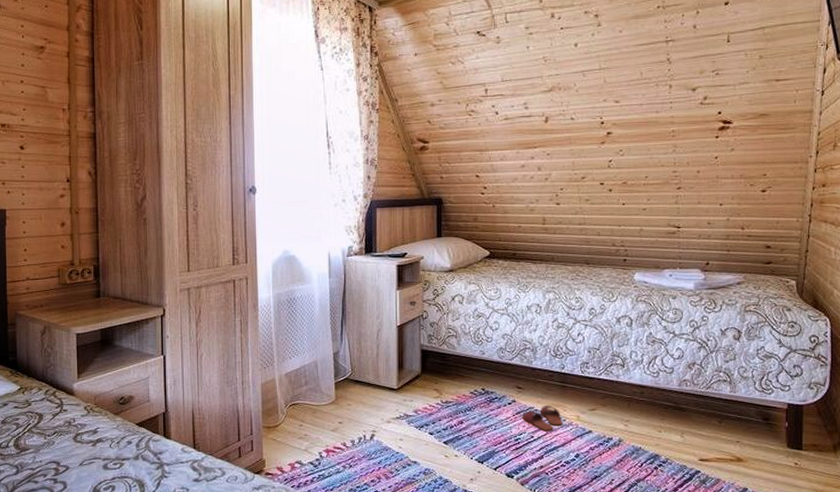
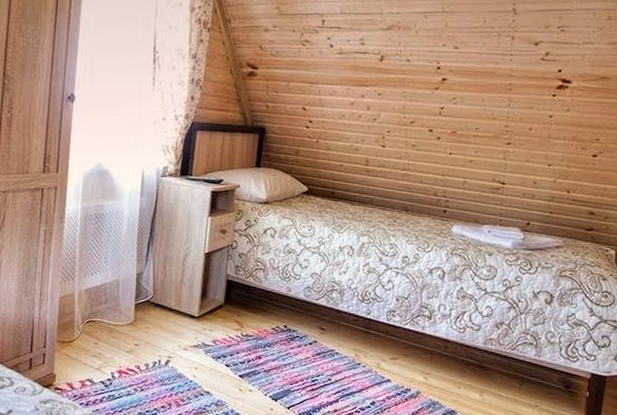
slippers: present [523,405,563,431] -> none [322,349,363,376]

